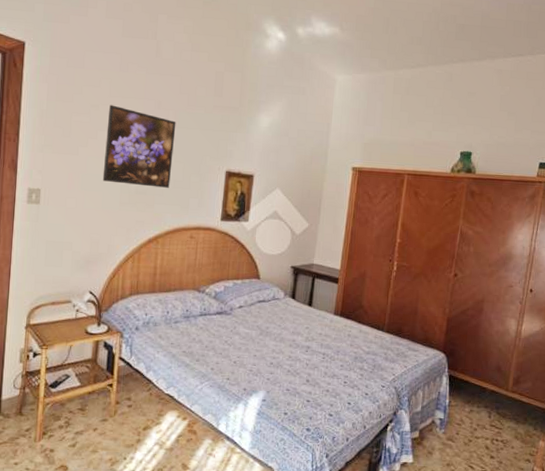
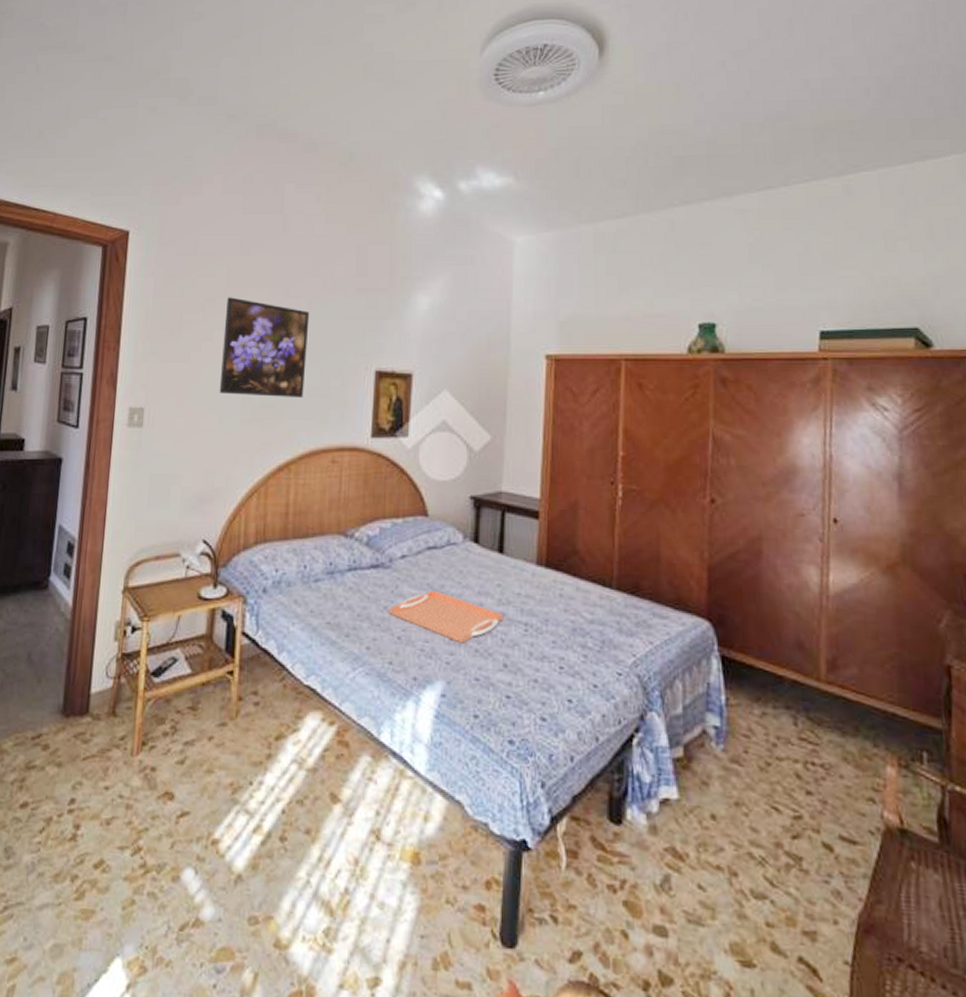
serving tray: none [228,330,309,366] -> present [389,590,504,644]

